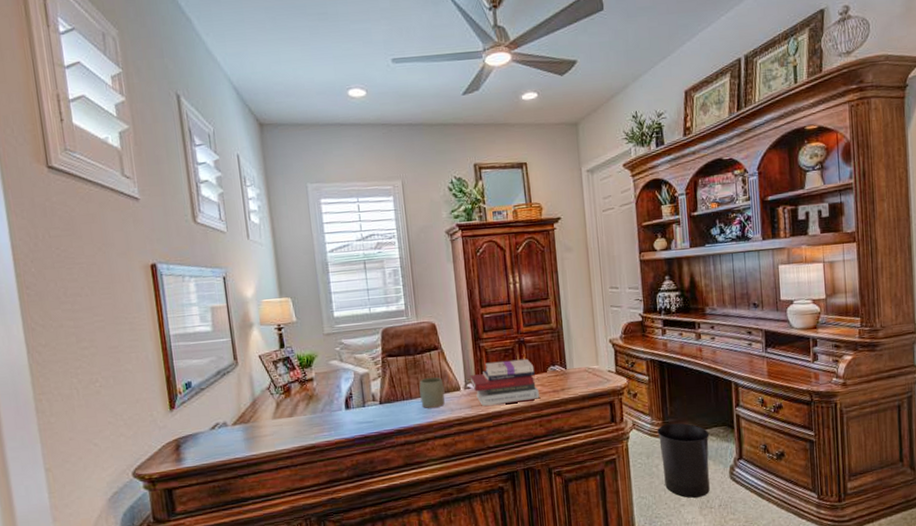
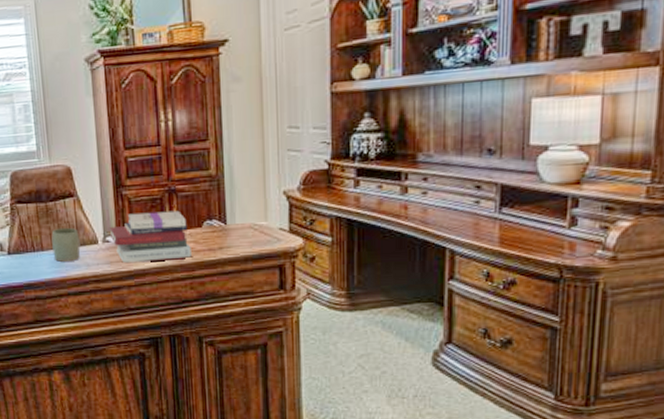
waste bin: present [657,423,710,498] -> none [338,295,409,384]

